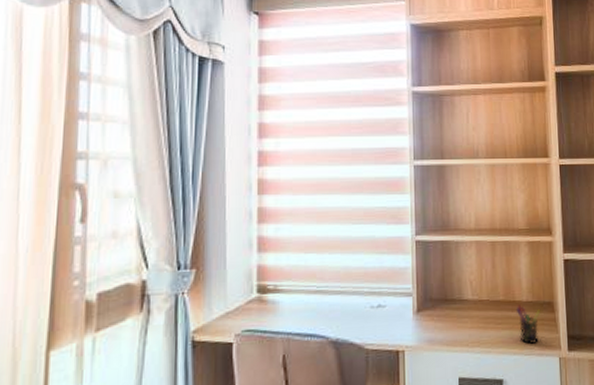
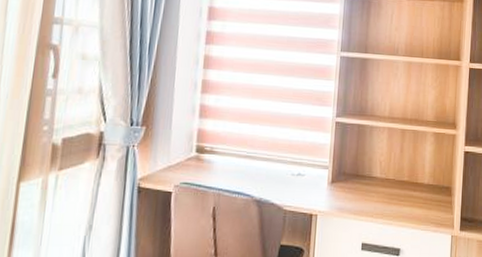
pen holder: present [515,305,541,345] -> none [417,186,440,222]

